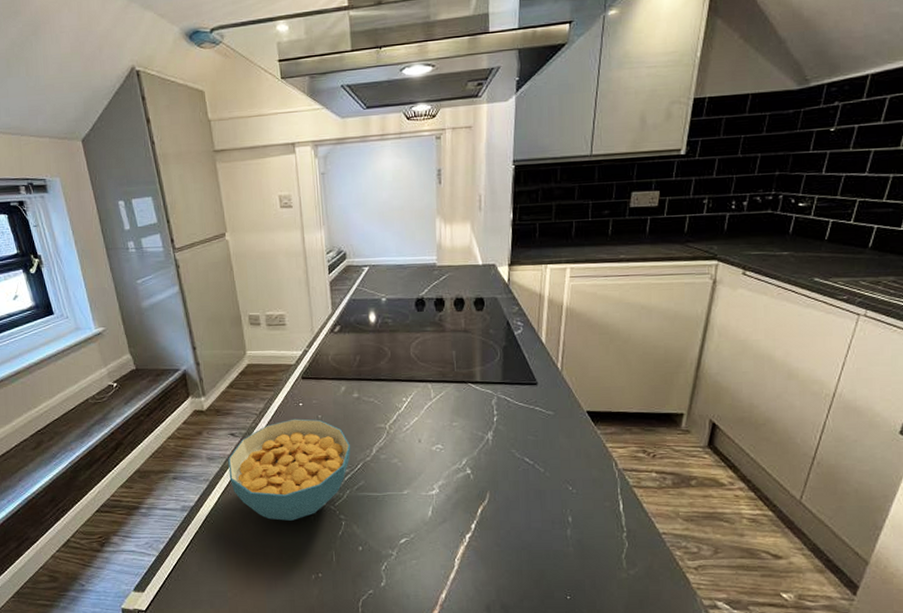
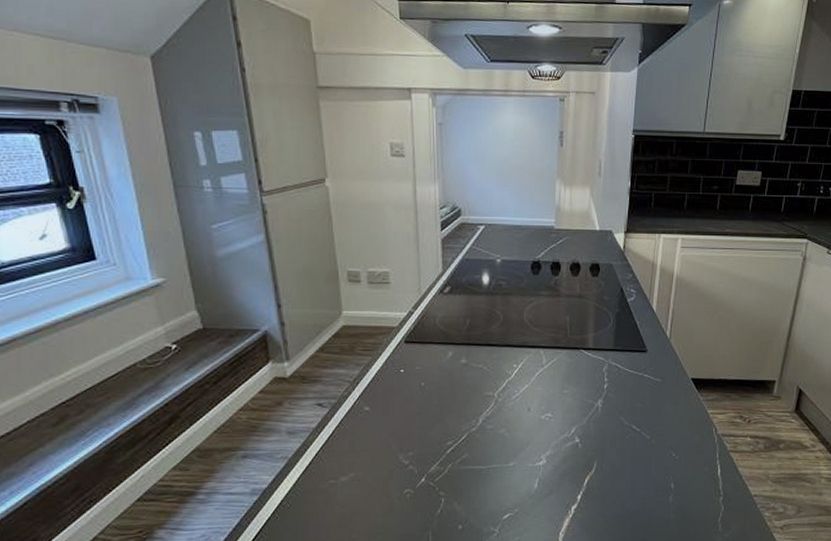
cereal bowl: present [228,418,351,521] -> none [313,386,456,501]

